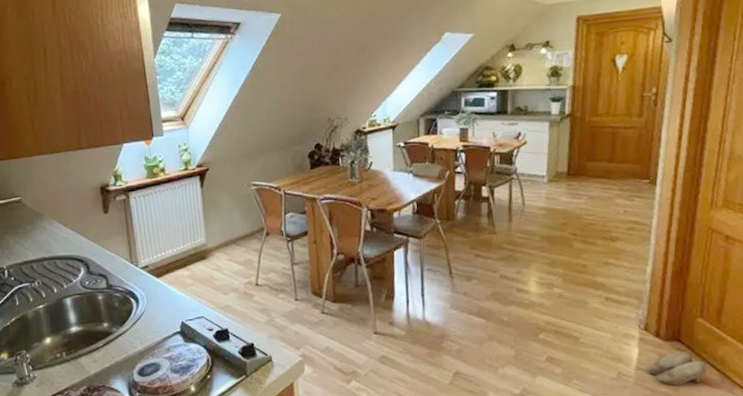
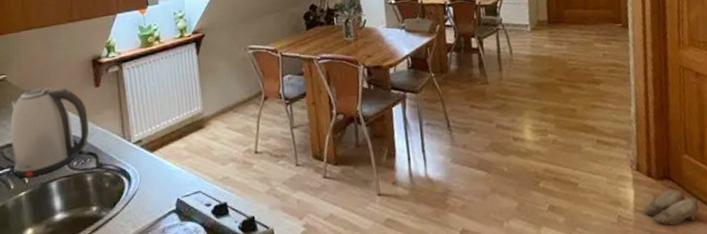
kettle: none [27,209,100,294] -> present [10,86,90,179]

